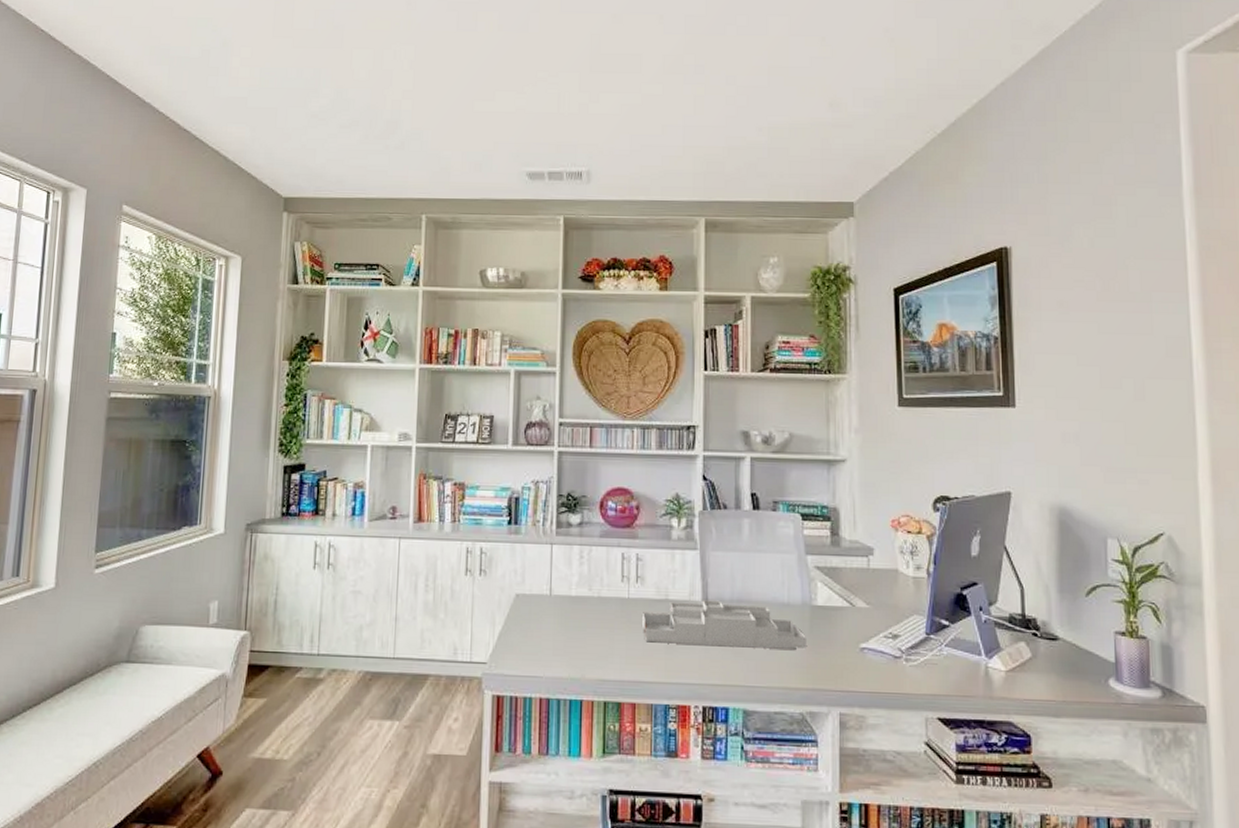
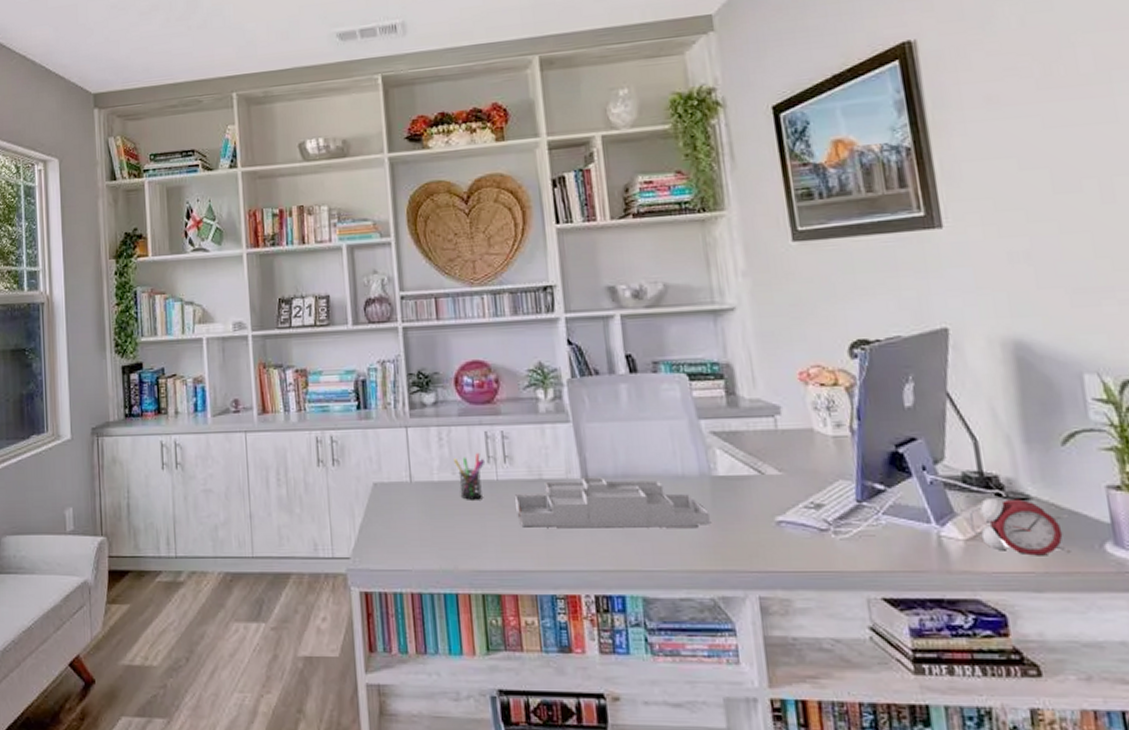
pen holder: none [592,572,620,615] -> present [454,453,486,500]
alarm clock: none [1011,636,1085,687] -> present [968,497,1070,556]

